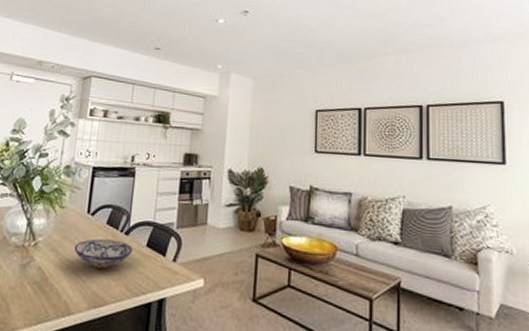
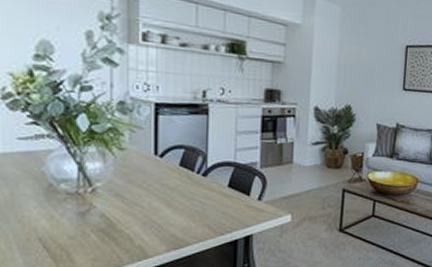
bowl: present [74,238,133,269] -> none [143,181,213,212]

